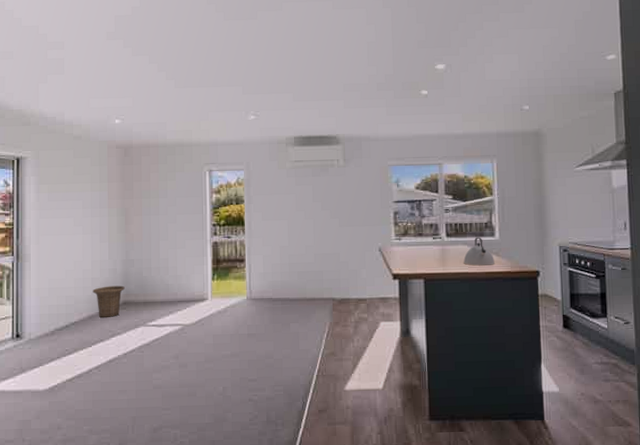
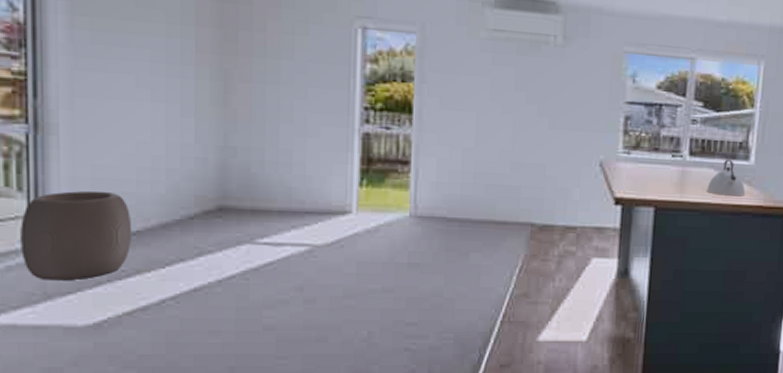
pouf: none [8,296,72,359] -> present [20,190,133,281]
basket: present [92,285,125,317] -> none [167,182,221,228]

